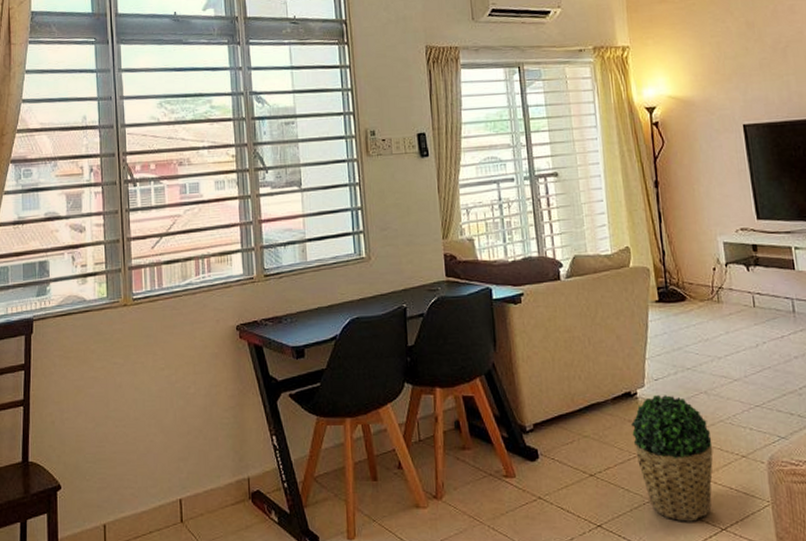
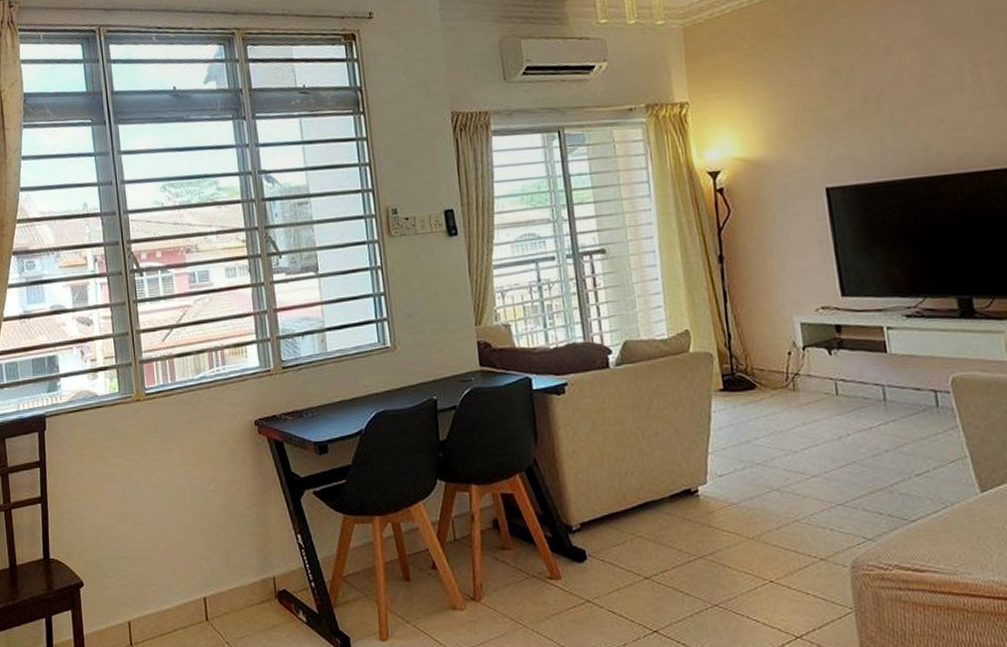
potted plant: present [631,395,713,522] -> none [692,492,787,629]

